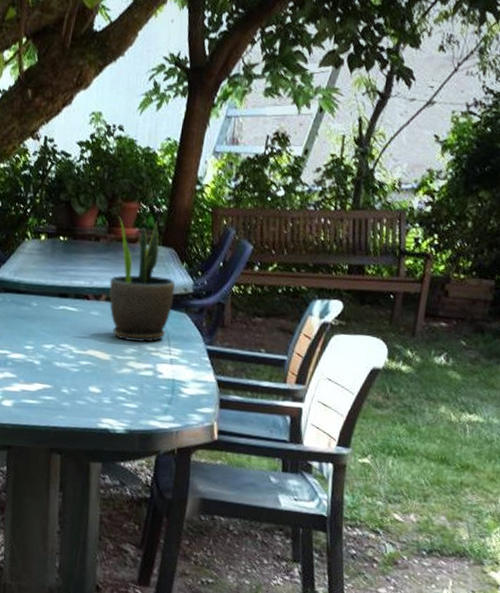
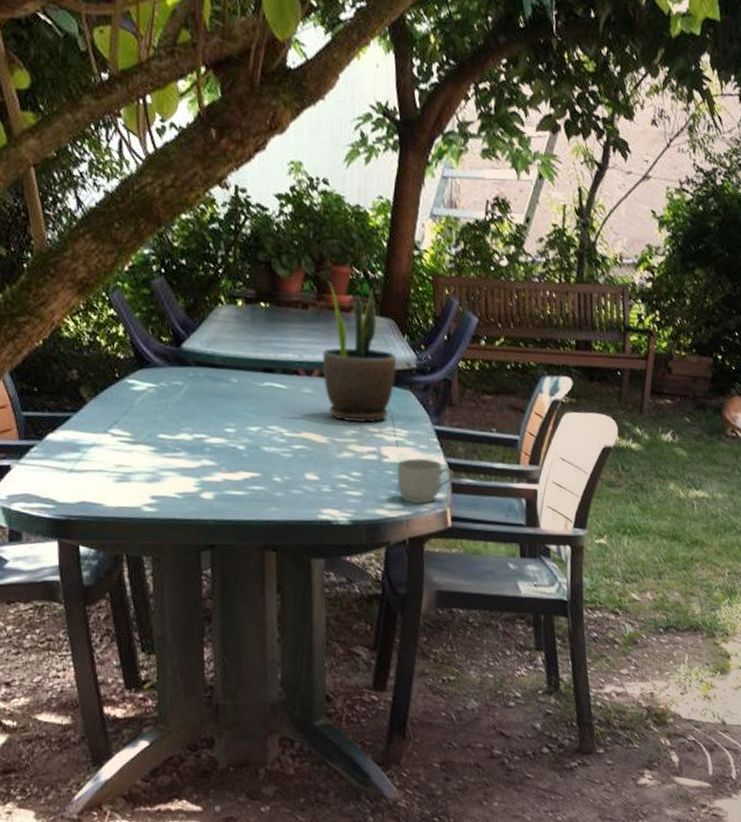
mug: none [169,375,222,418] -> present [396,458,453,504]

